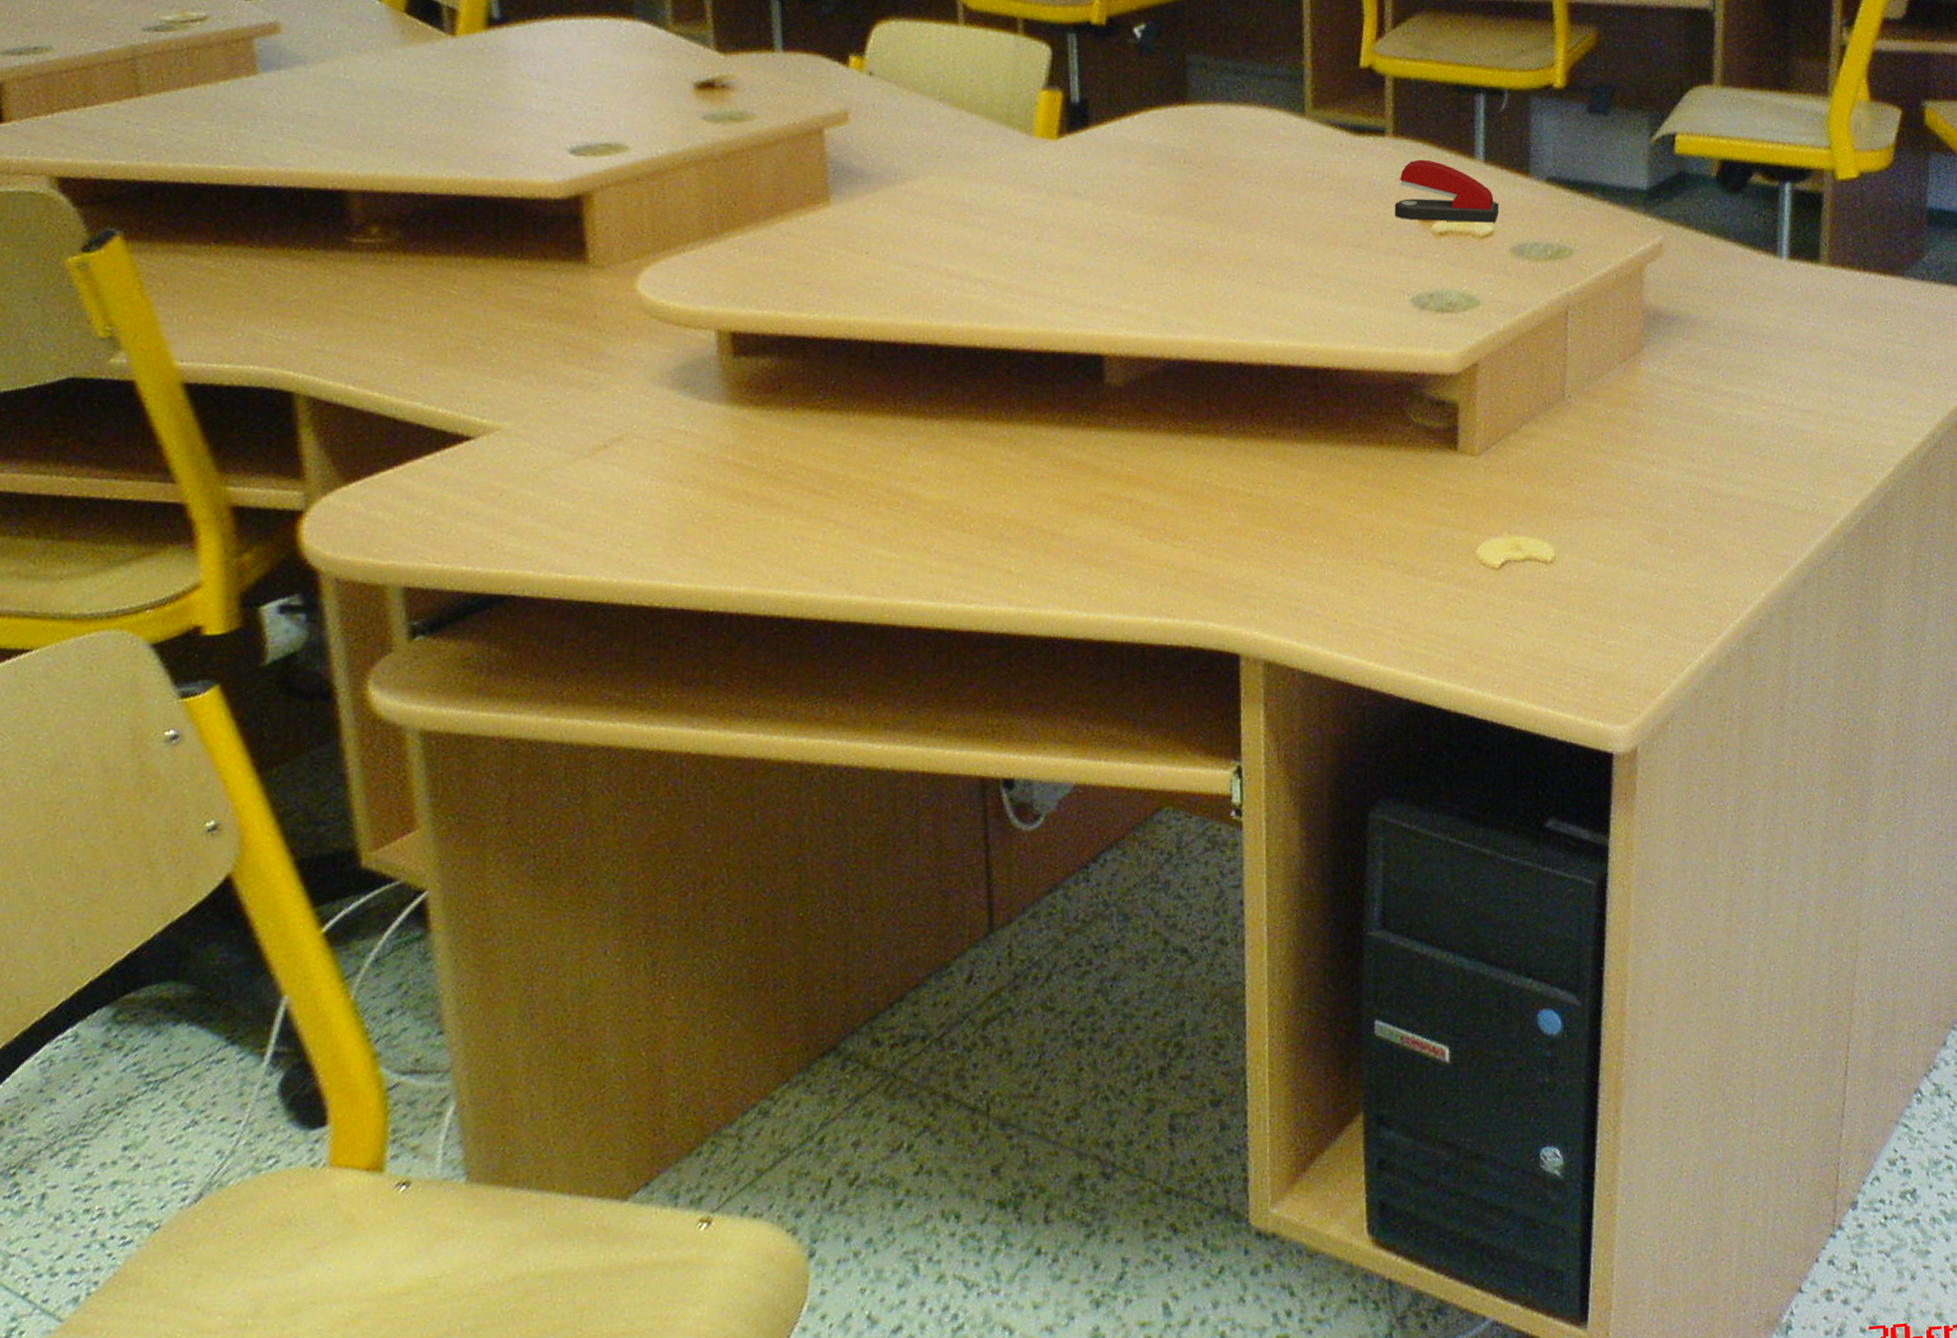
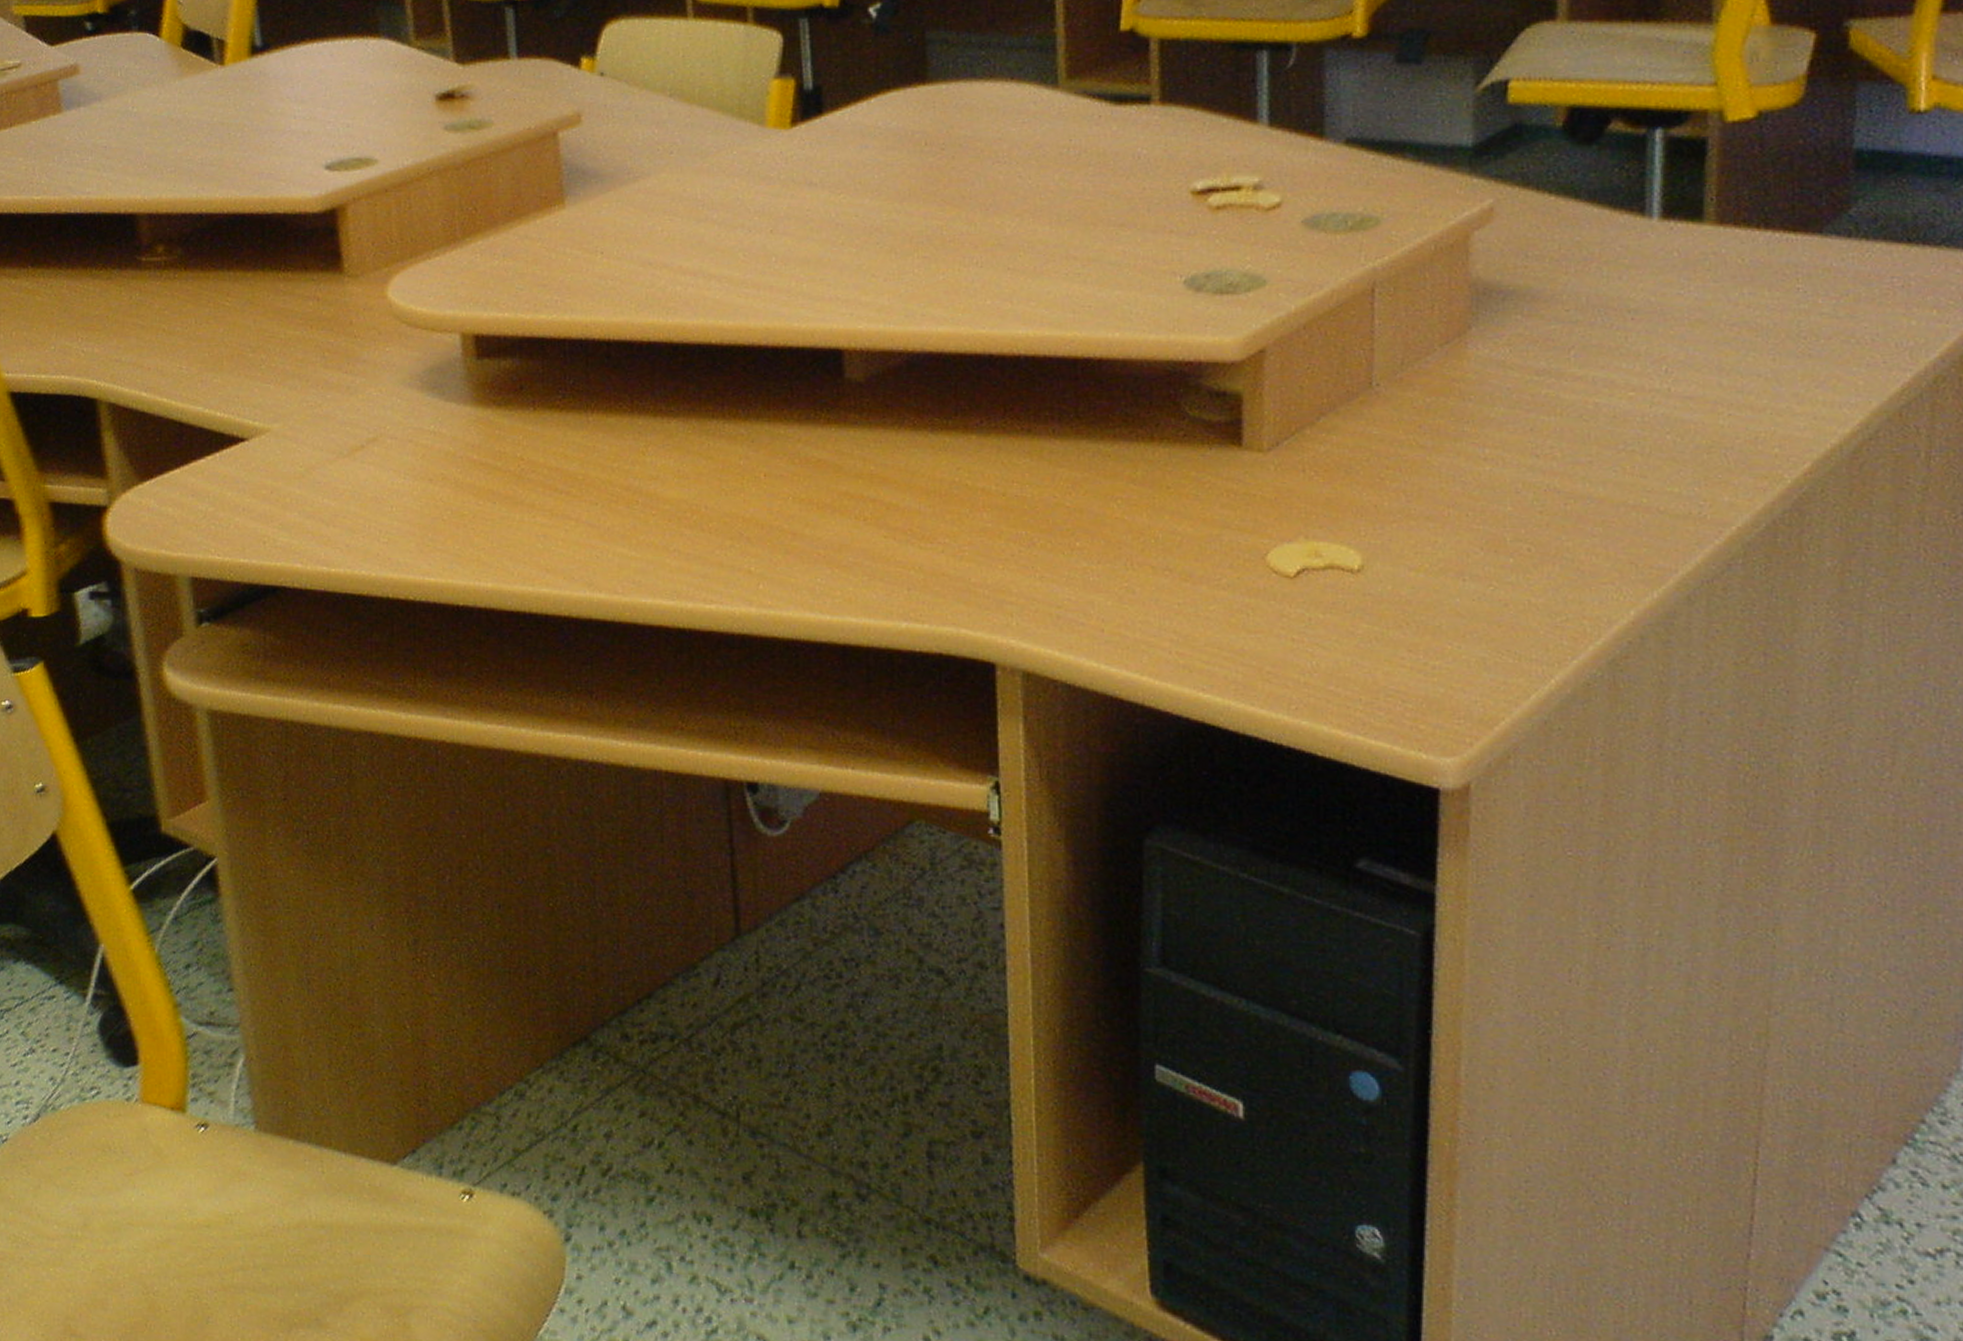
stapler: present [1394,159,1500,223] -> none [1162,127,1288,195]

